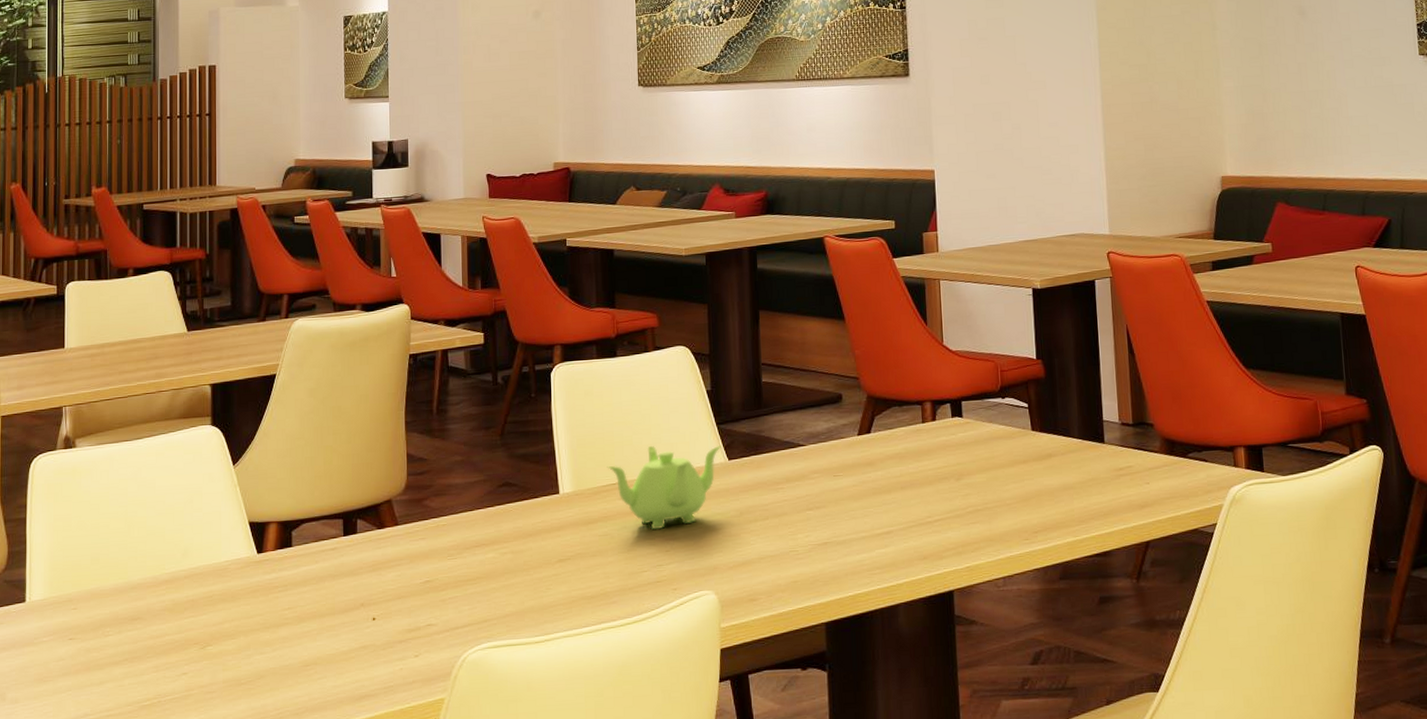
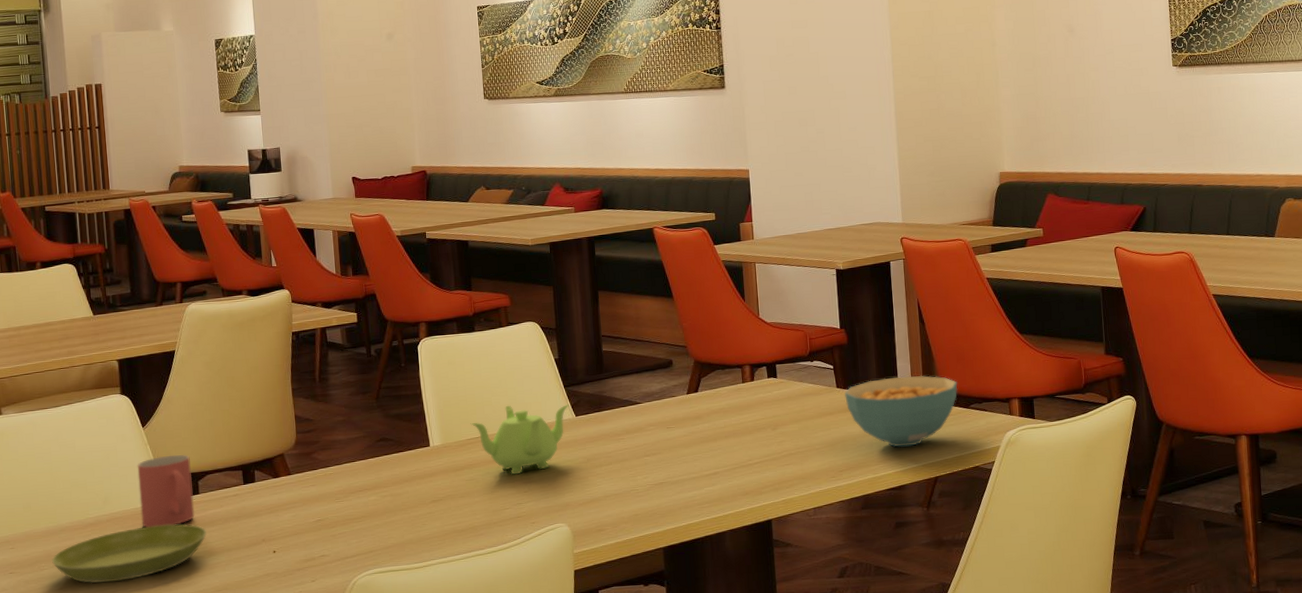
saucer: none [117,582,297,654] -> present [51,523,206,584]
mug: none [224,498,285,586] -> present [137,454,195,527]
cereal bowl: none [1041,416,1173,504] -> present [844,375,958,447]

